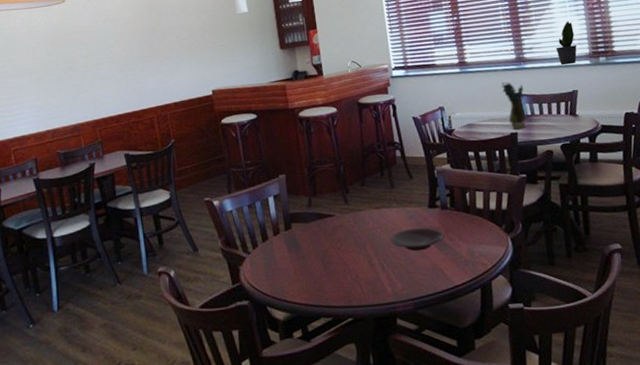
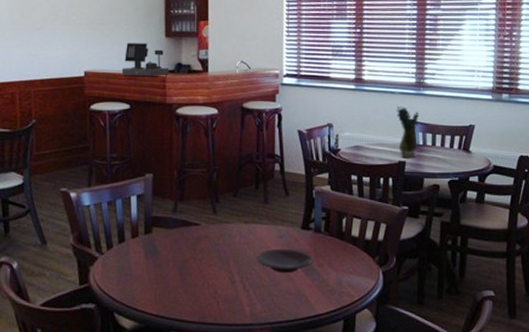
cash register: none [245,57,288,90] -> present [121,43,170,78]
potted plant: present [555,20,577,66] -> none [458,50,481,97]

